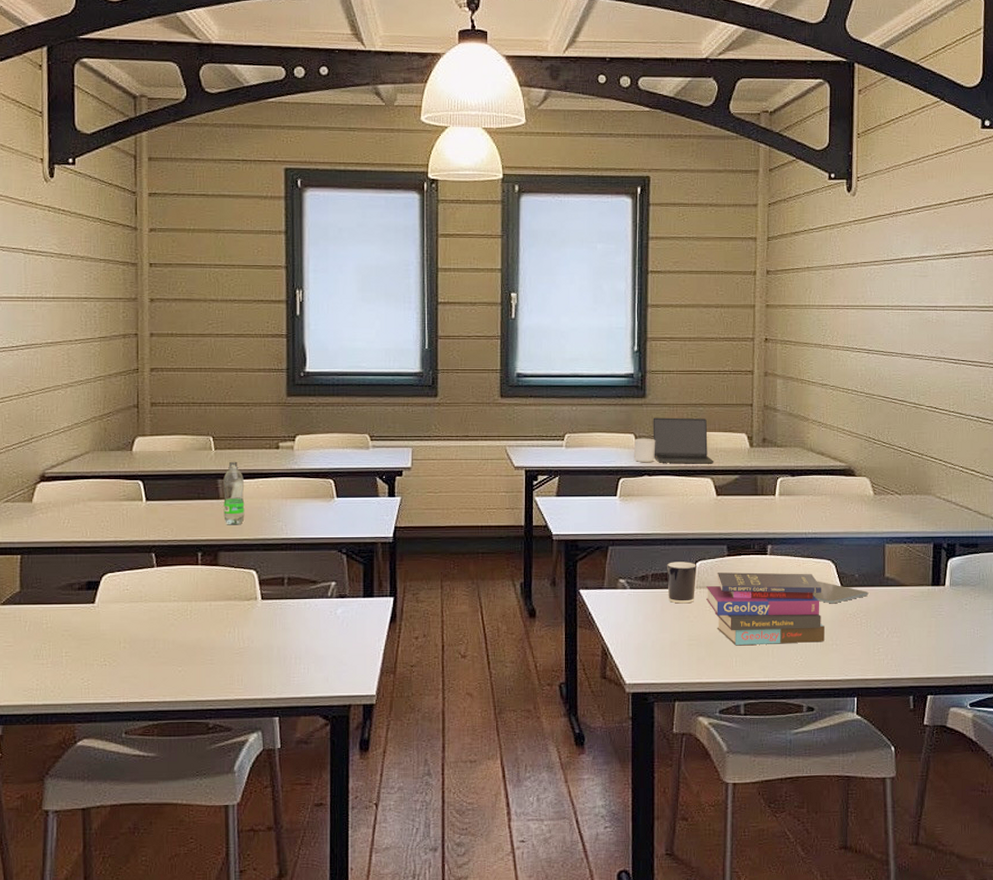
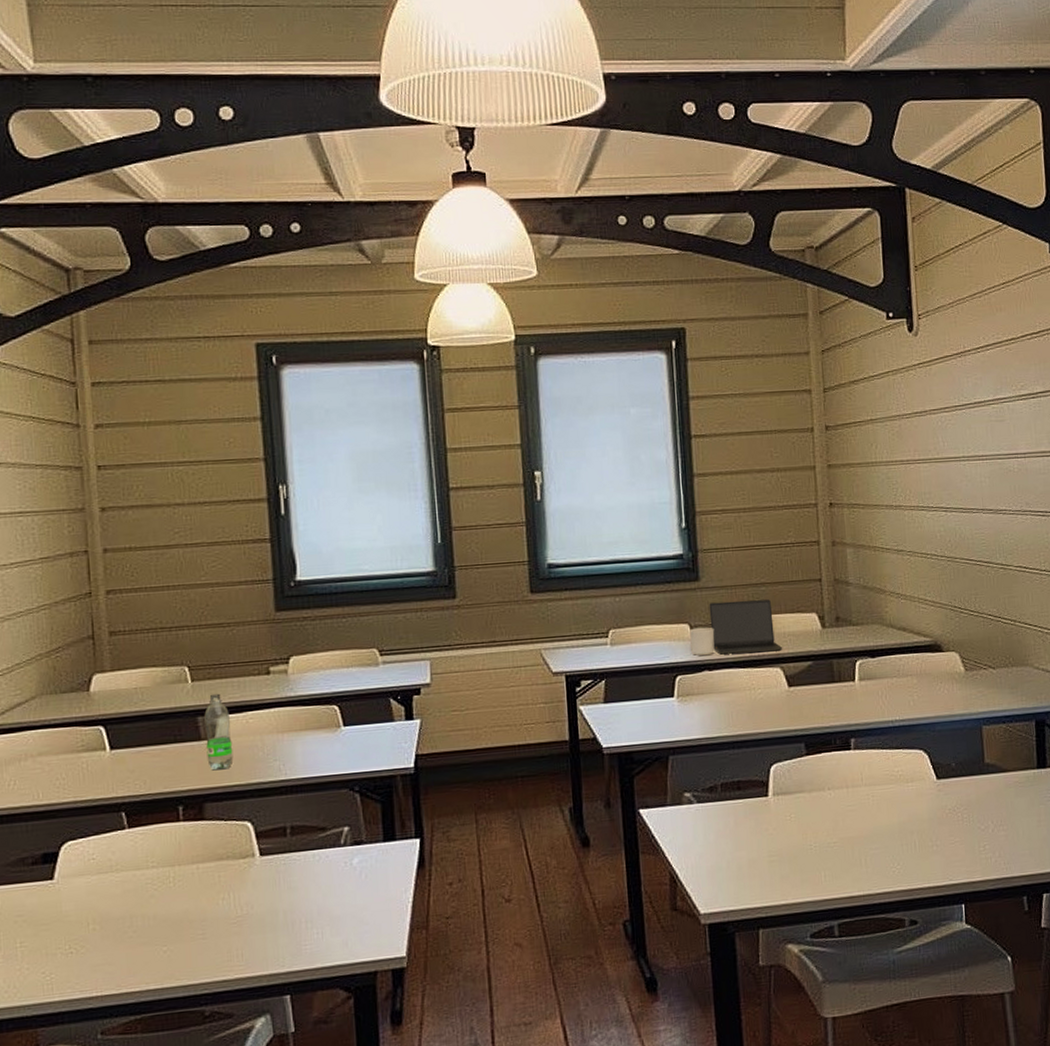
mug: present [666,562,697,604] -> none [736,765,773,815]
books: present [706,572,825,646] -> none [785,767,923,858]
tablet: present [812,581,869,604] -> none [905,774,968,800]

